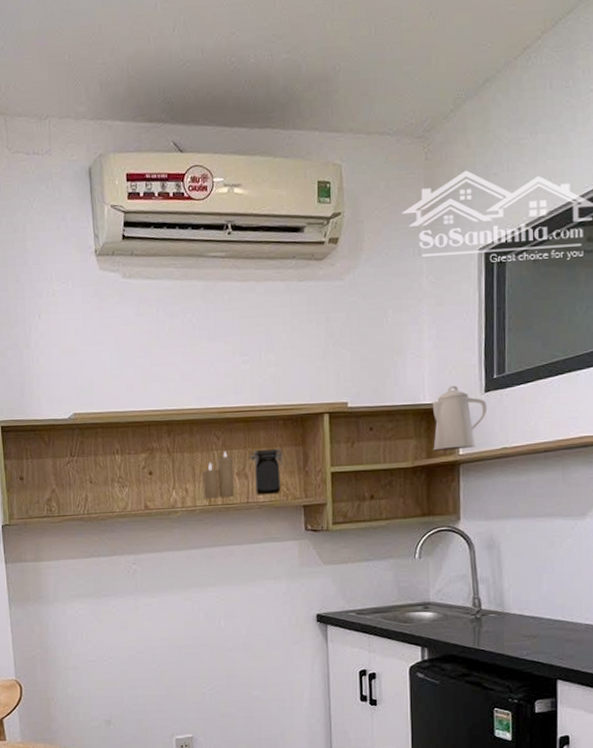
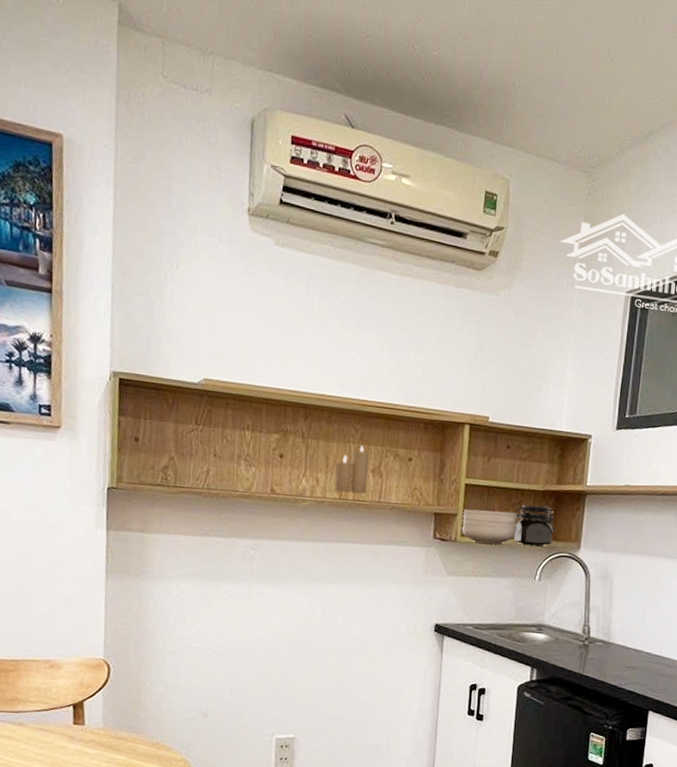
jar: present [250,448,283,495] -> none [386,449,421,498]
bowl: none [331,493,390,529] -> present [461,508,518,545]
jar: none [385,483,431,525] -> present [514,504,555,547]
teapot: present [432,385,487,451] -> none [563,418,617,481]

